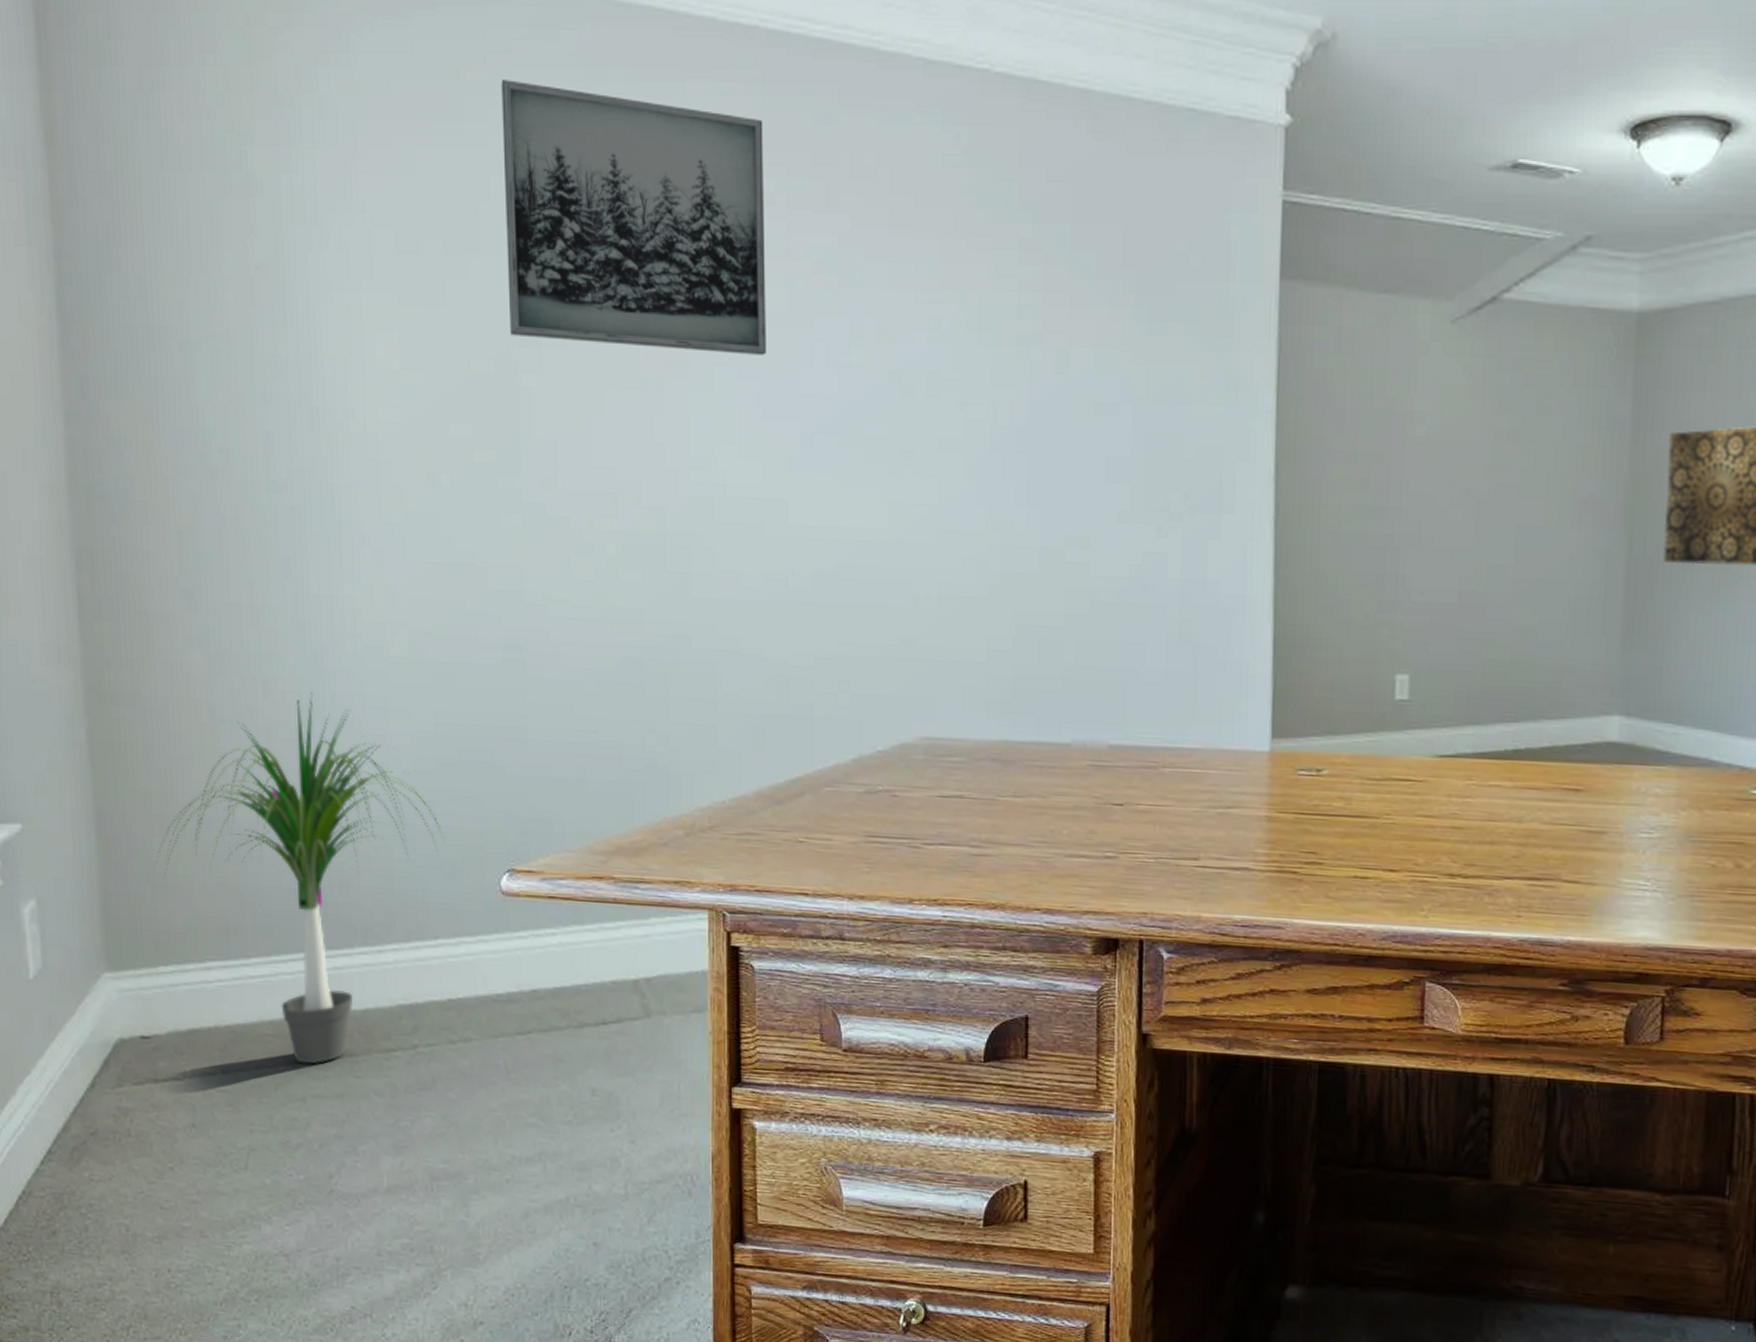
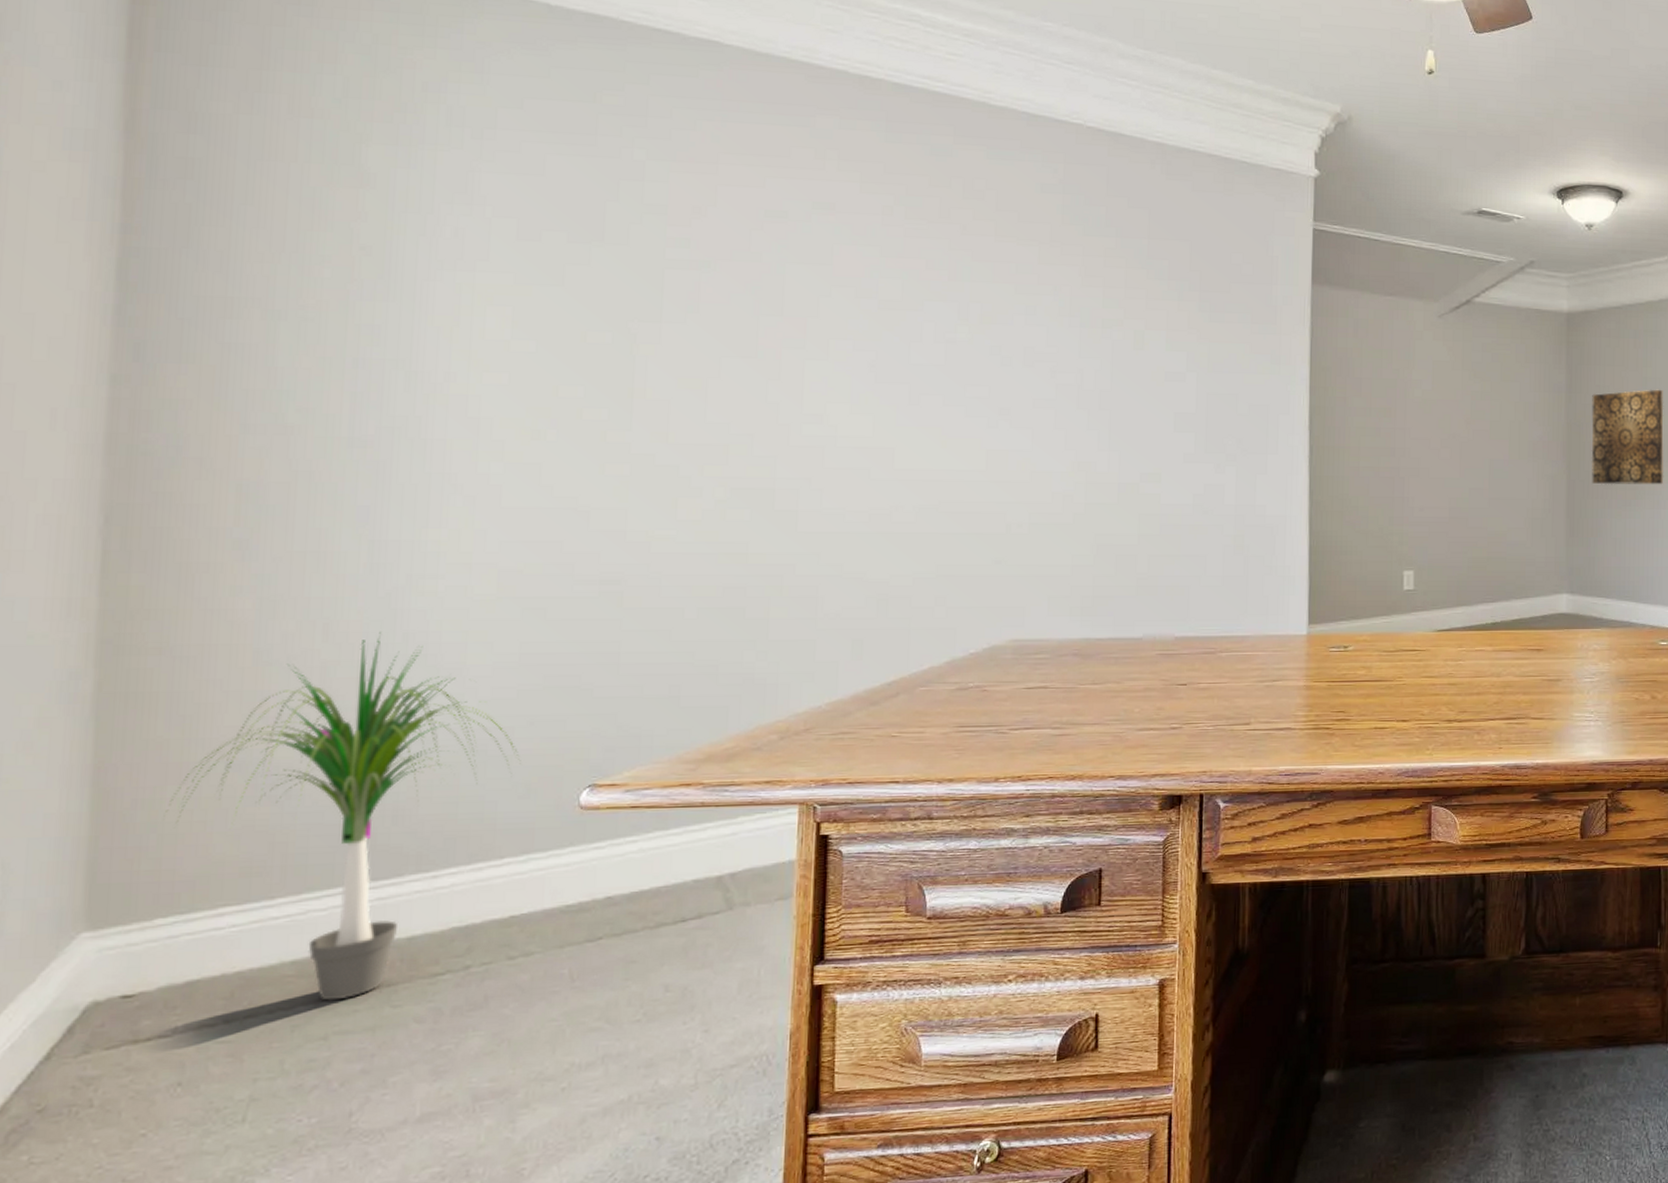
wall art: present [501,80,766,355] -> none [630,105,886,332]

